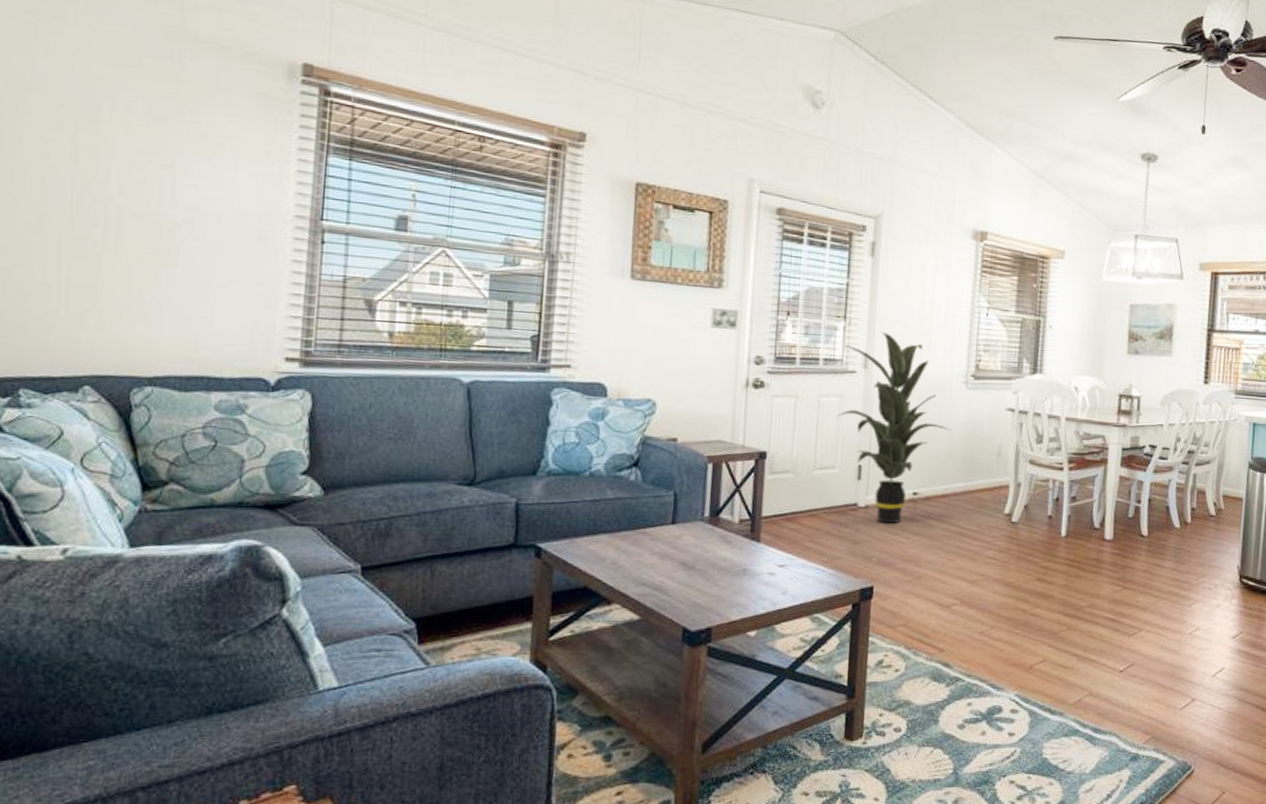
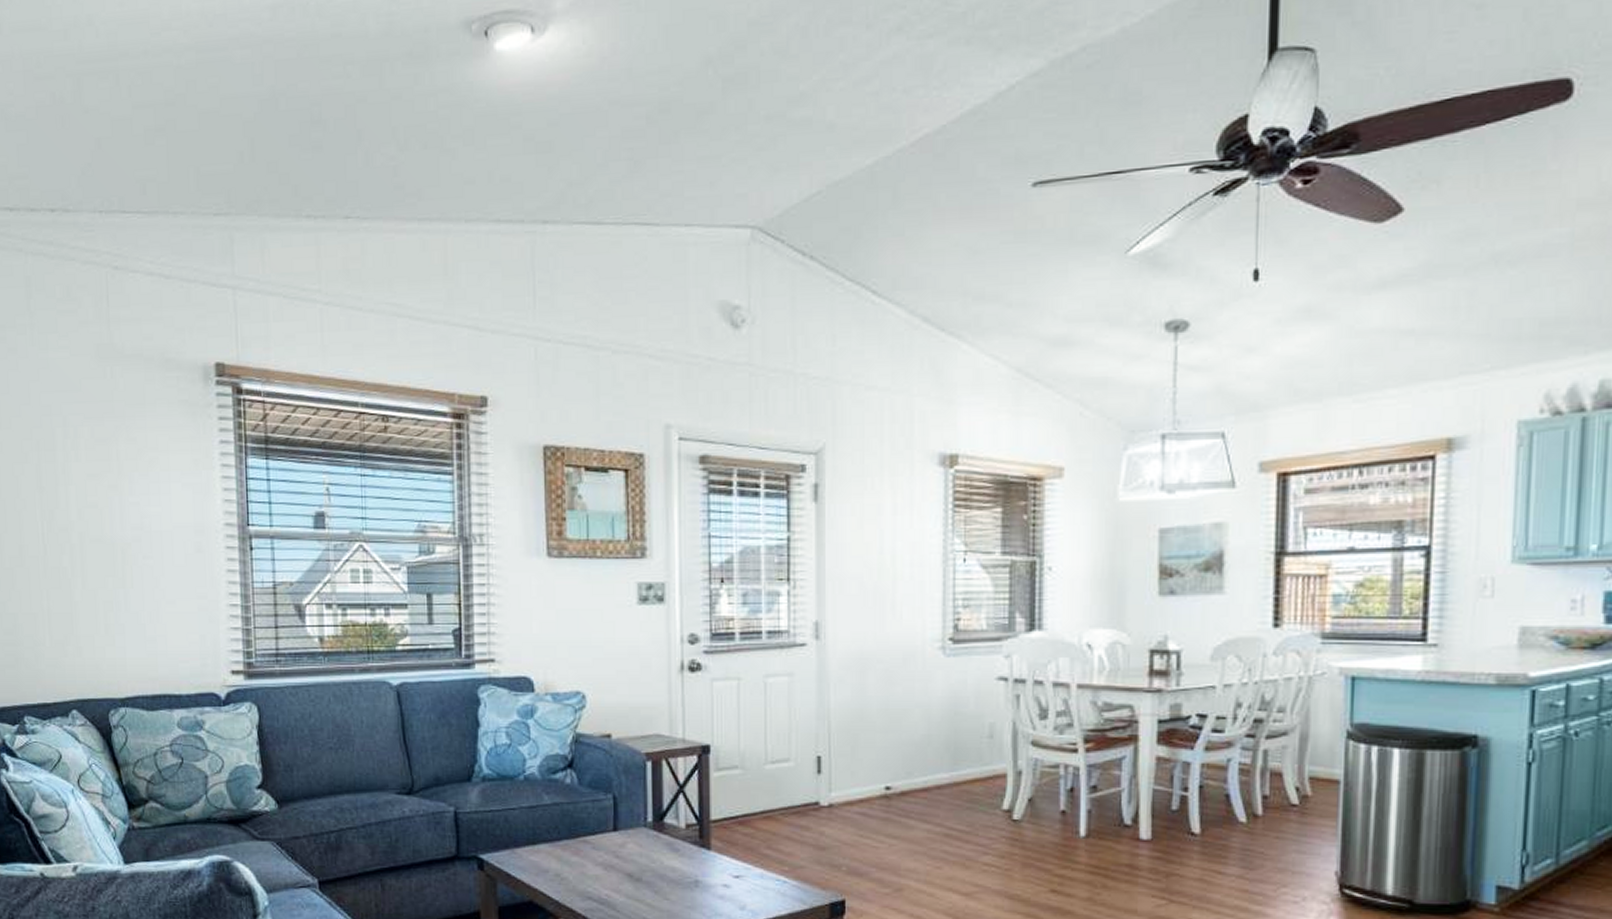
indoor plant: present [838,331,951,524] -> none [789,592,928,825]

